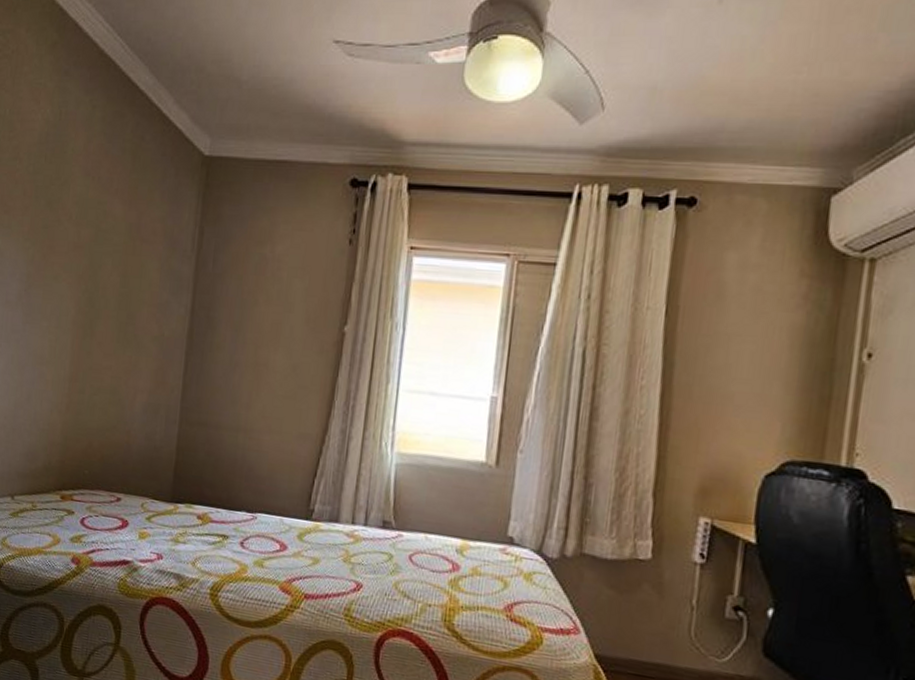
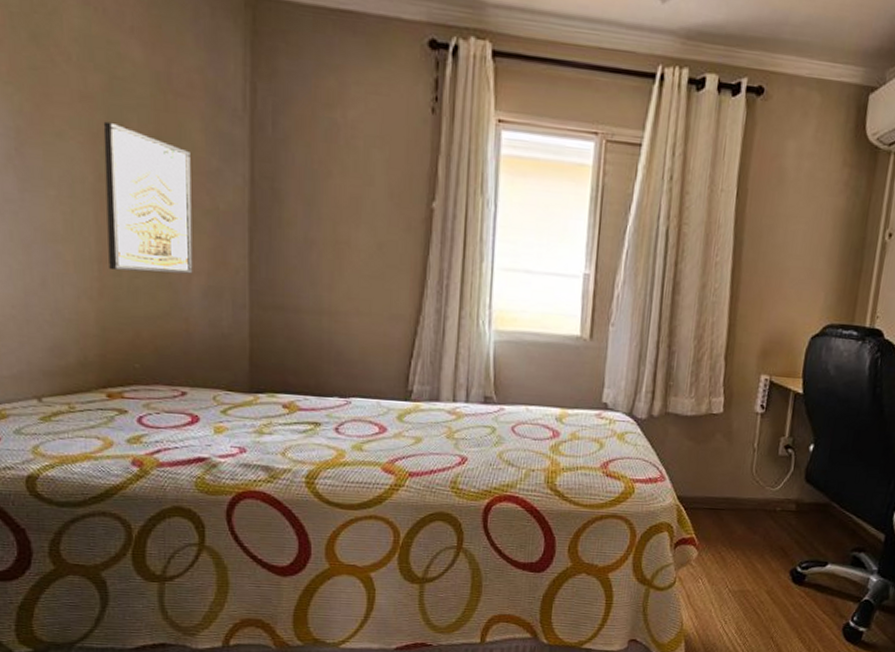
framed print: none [76,265,147,392] -> present [103,121,193,274]

